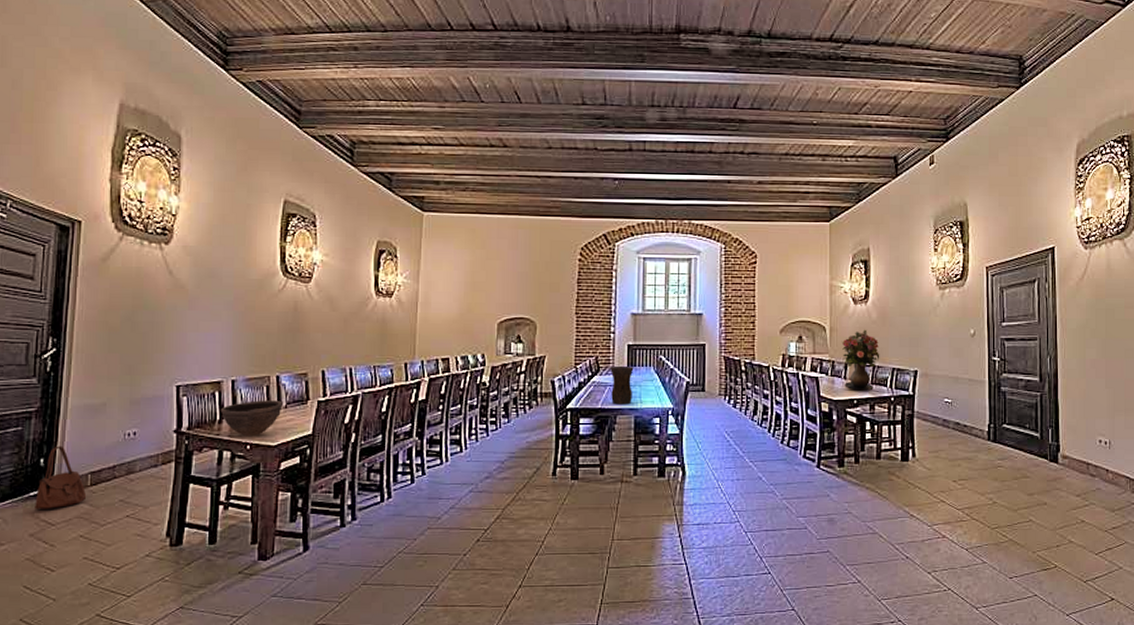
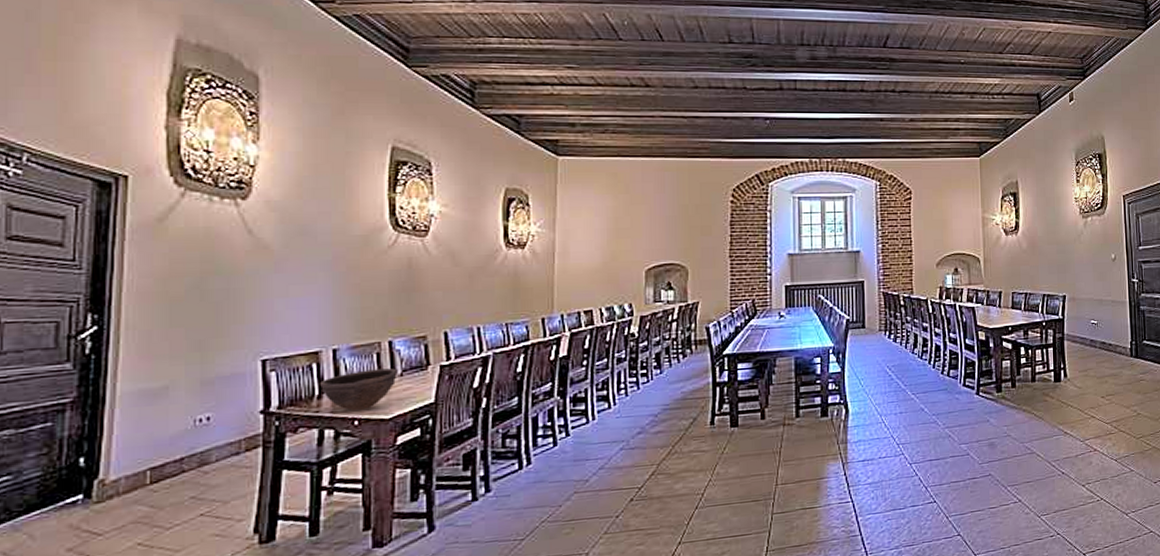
handbag: present [35,446,87,509] -> none [73,440,146,519]
pitcher: present [610,367,634,405] -> none [768,308,792,347]
bouquet: present [841,329,880,392] -> none [995,259,1031,319]

